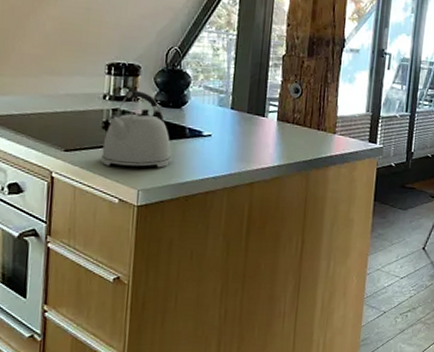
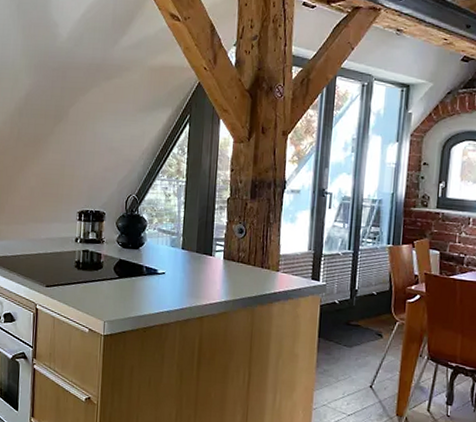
kettle: present [101,90,171,168] -> none [74,234,131,302]

